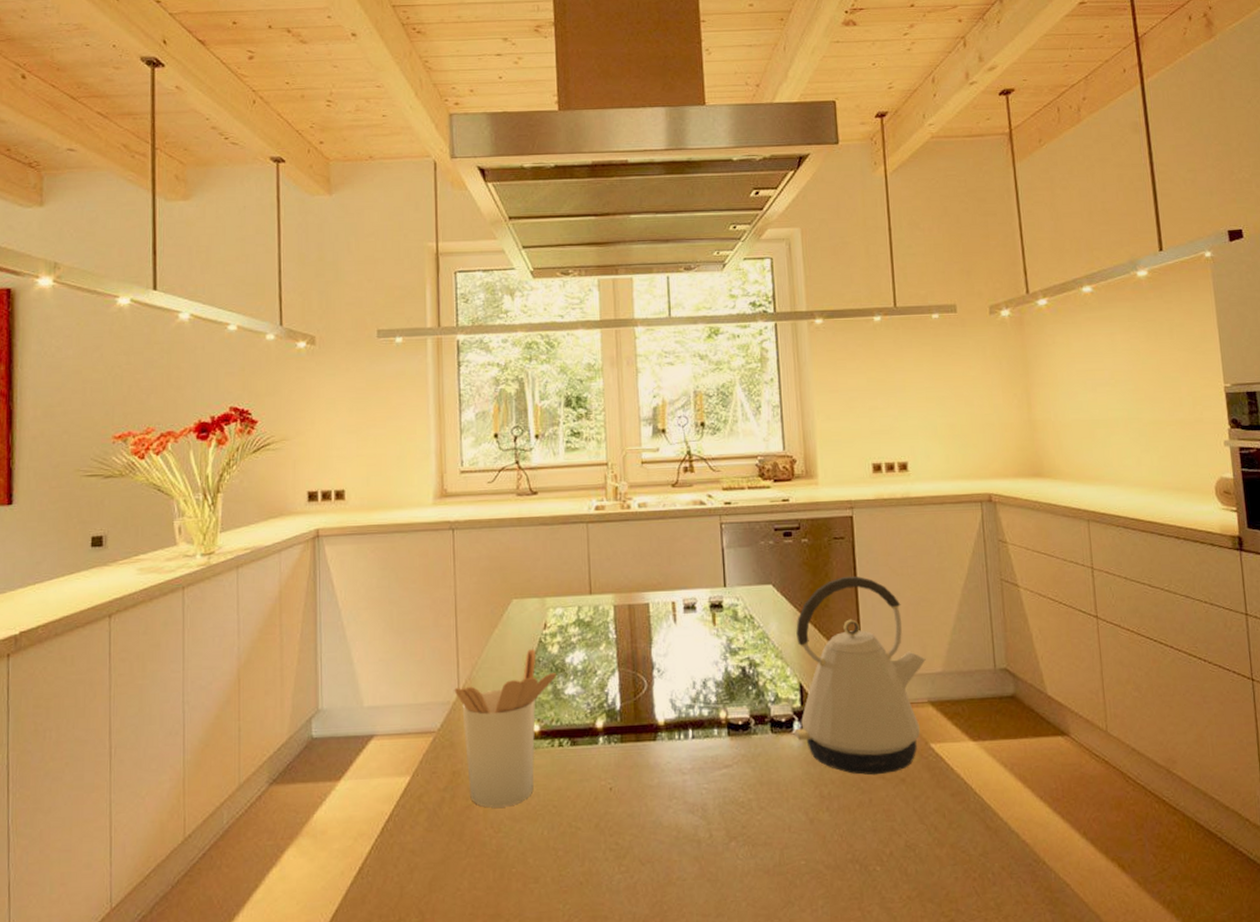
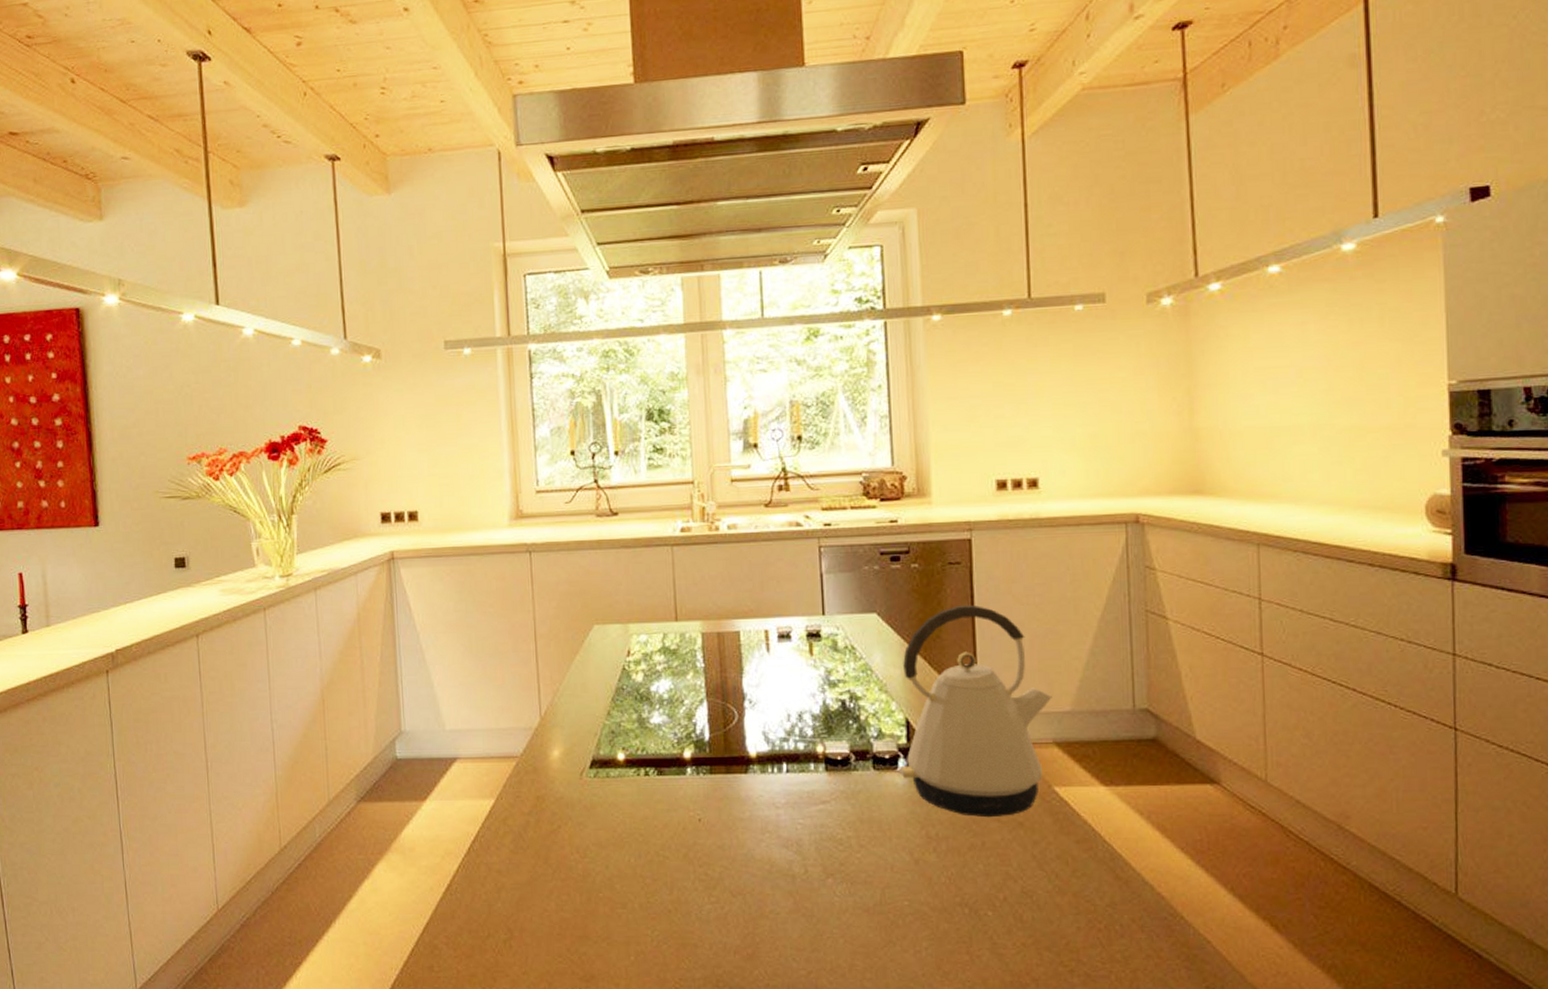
utensil holder: present [454,648,557,808] -> none [536,675,642,833]

